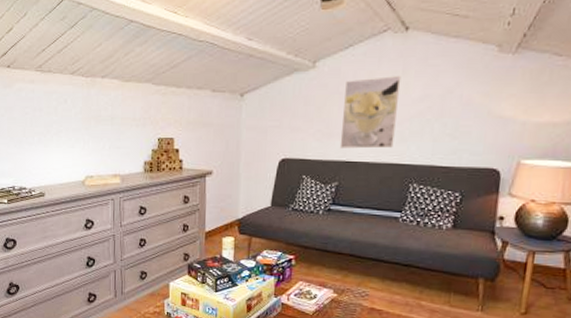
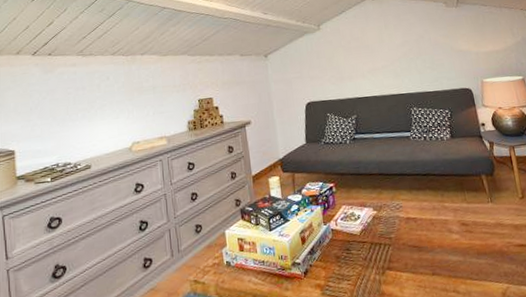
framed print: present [339,76,402,149] -> none [345,30,392,88]

